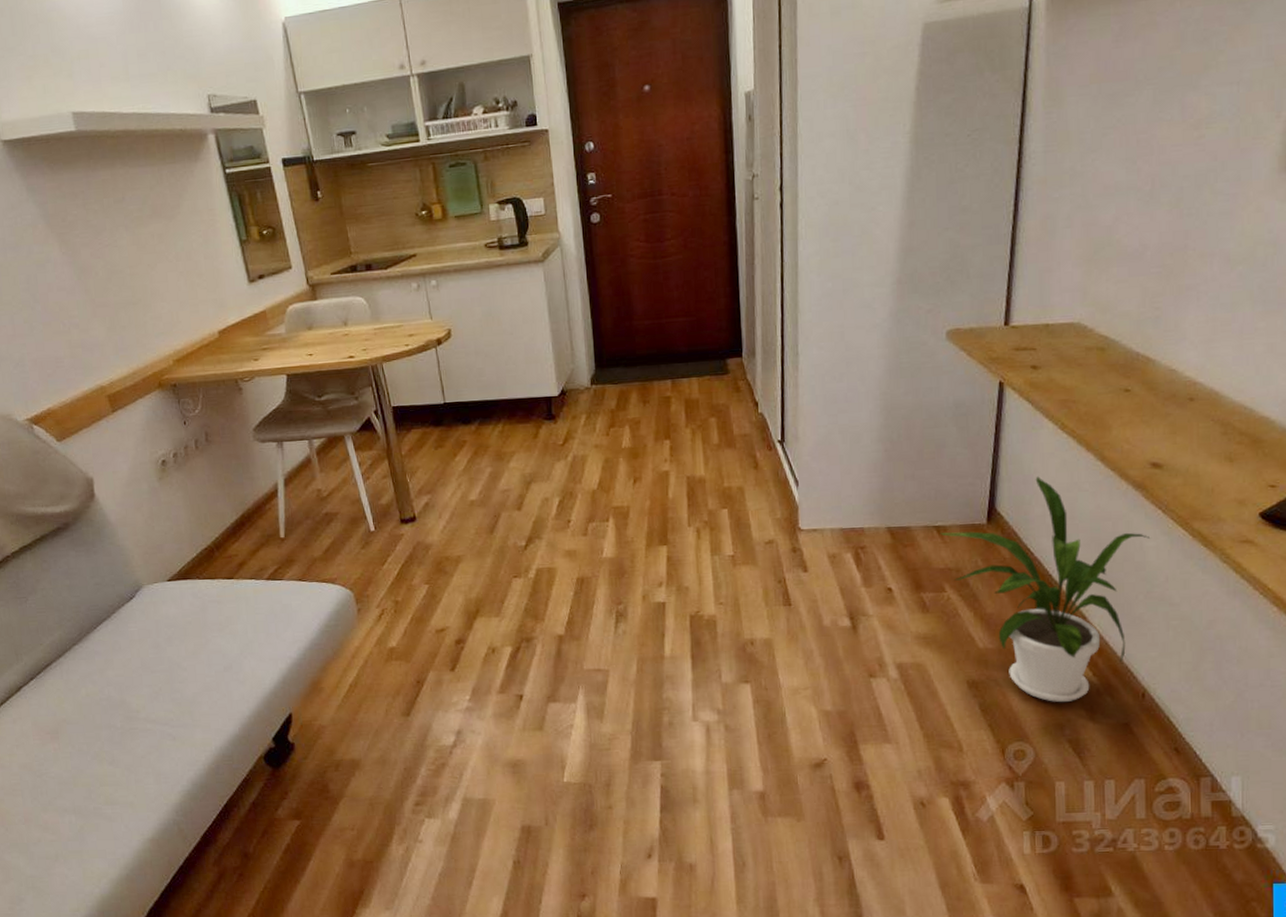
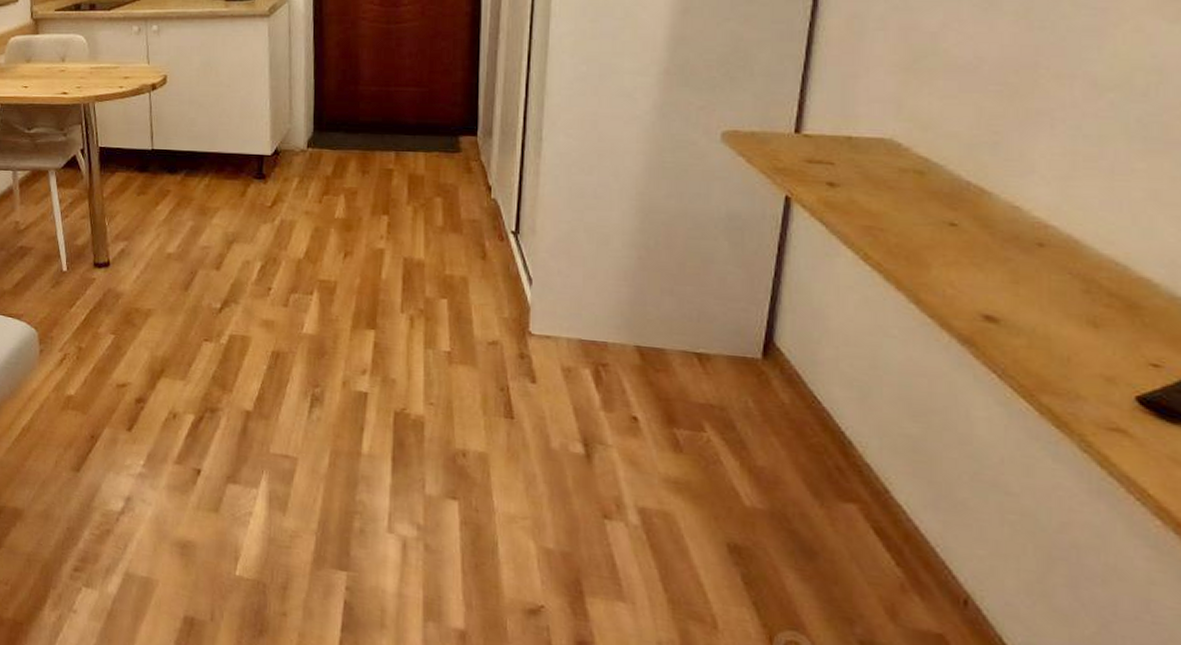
house plant: present [940,476,1151,702] -> none [701,312,981,593]

